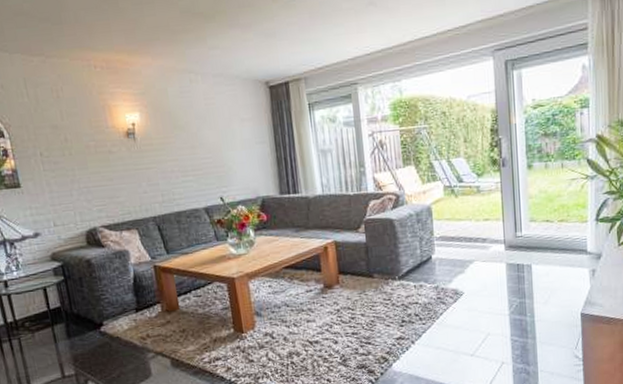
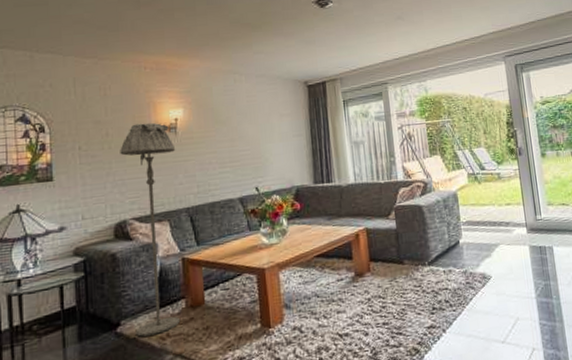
floor lamp: none [80,127,158,336] -> present [120,122,181,337]

